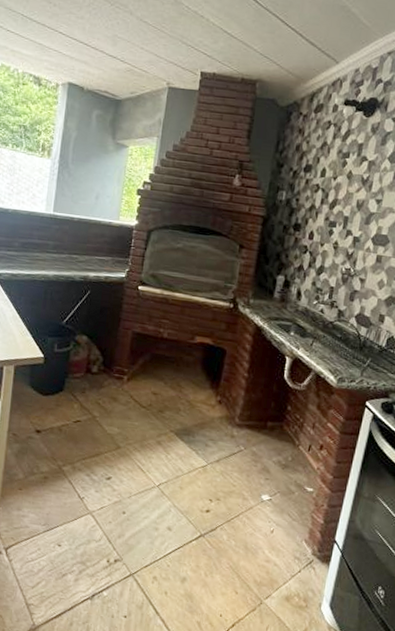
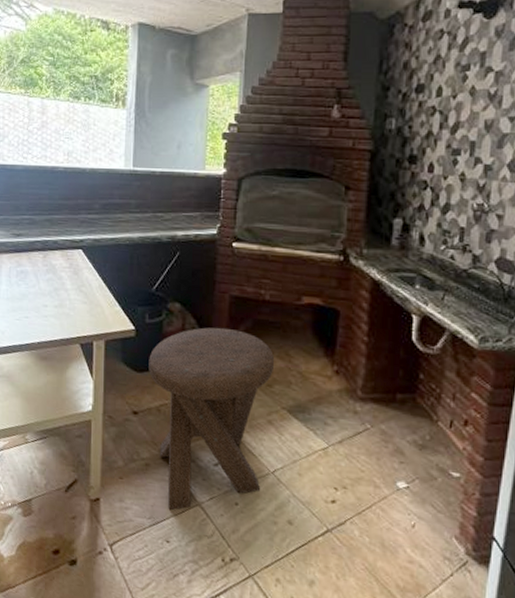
music stool: none [53,358,168,518] -> present [149,327,275,511]

